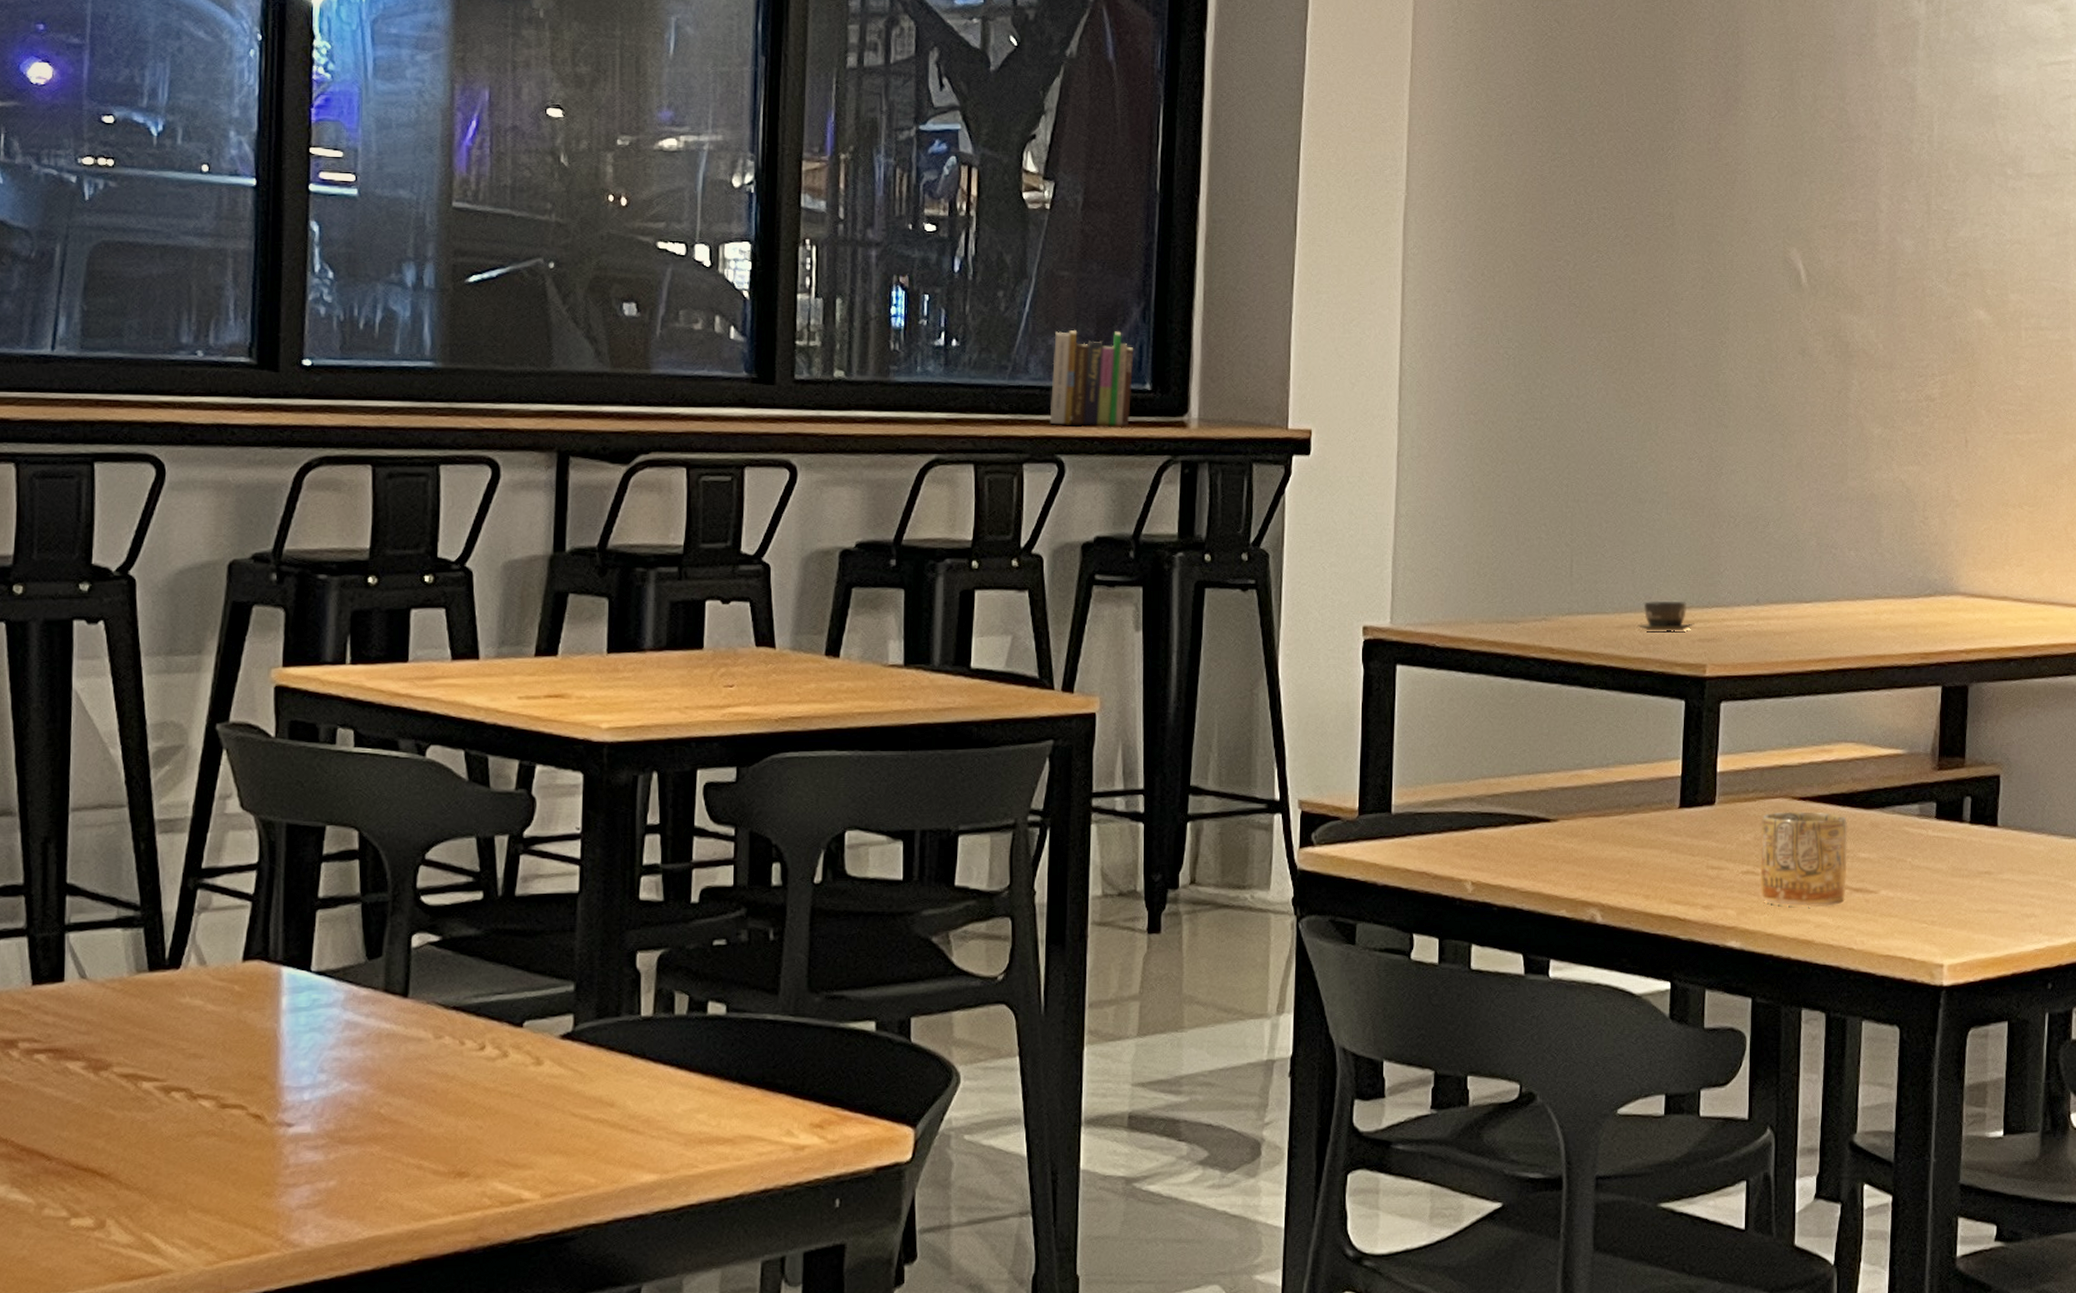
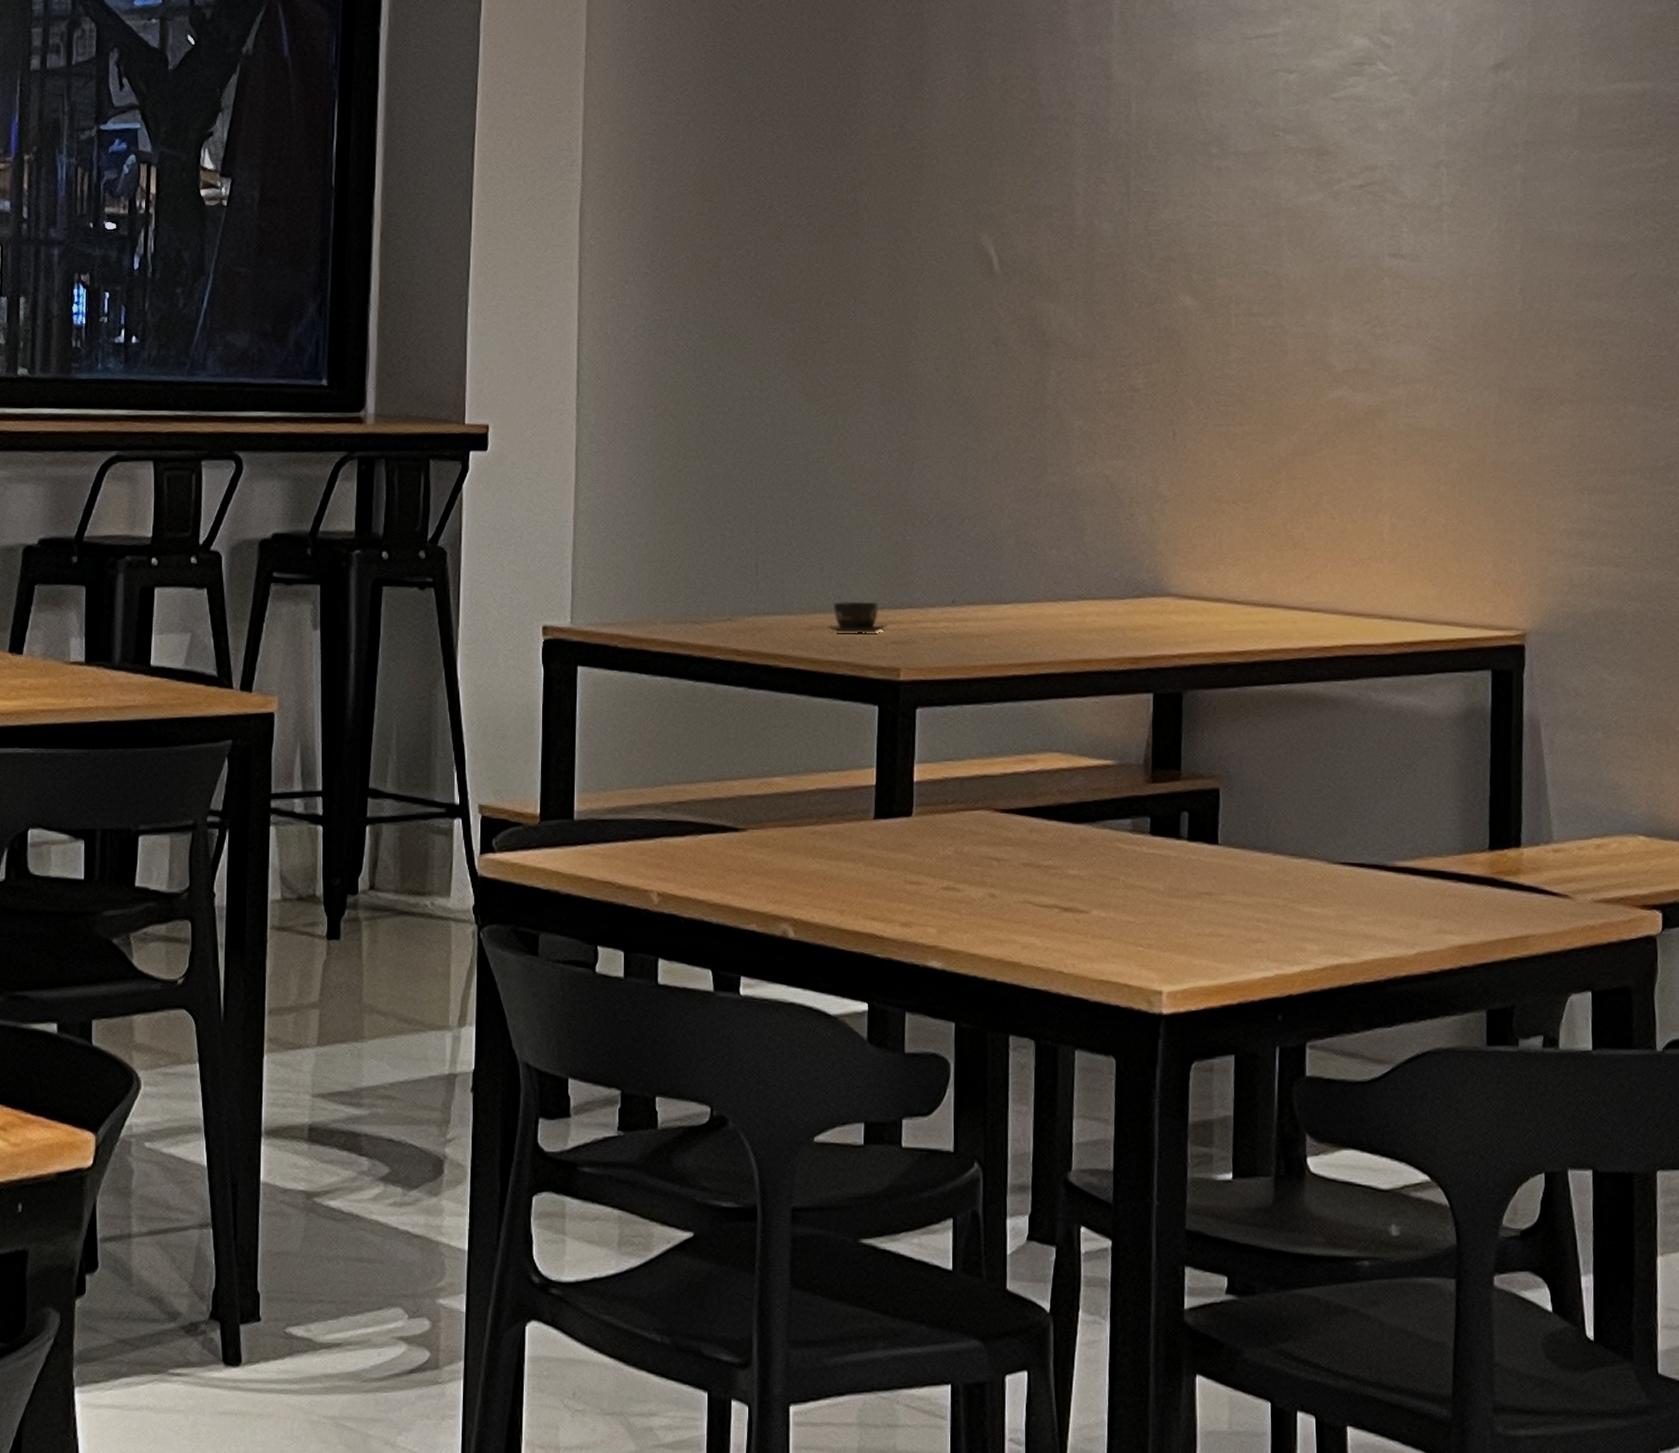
books: present [1050,330,1134,428] -> none [228,326,311,424]
mug: present [1760,812,1847,907] -> none [961,824,1055,926]

